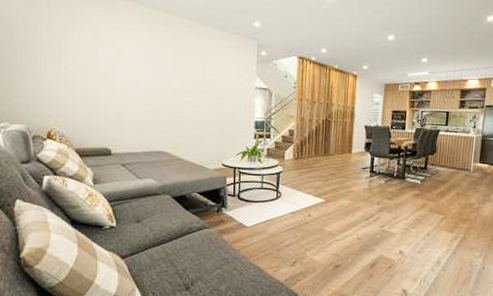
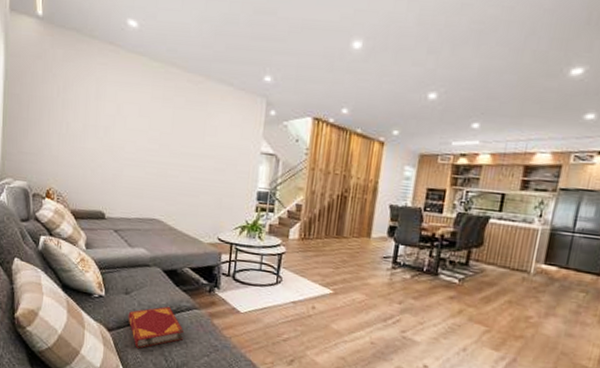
hardback book: none [141,228,196,271] -> present [128,306,184,349]

